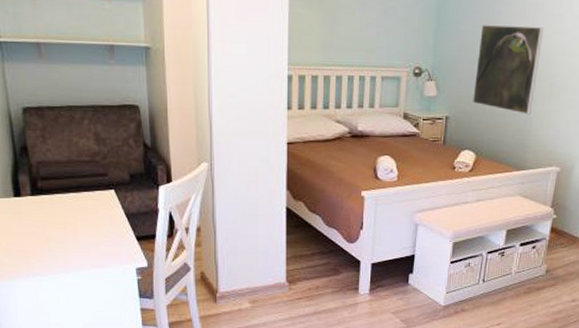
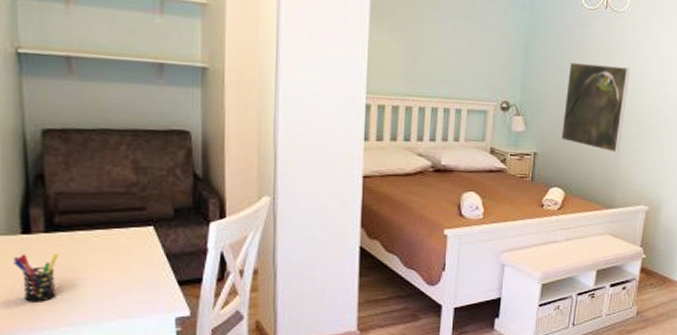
pen holder: none [10,213,43,253] -> present [14,253,58,302]

